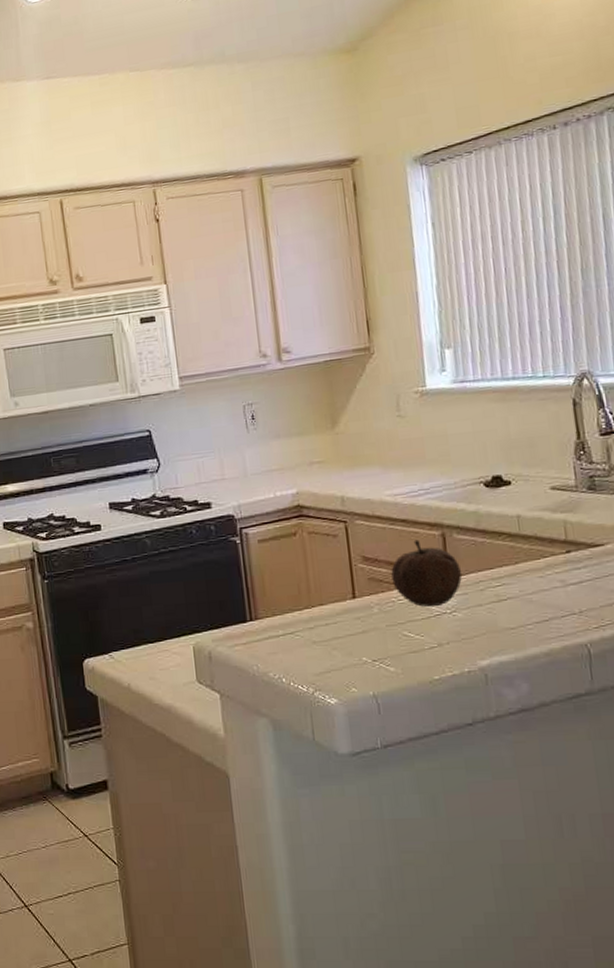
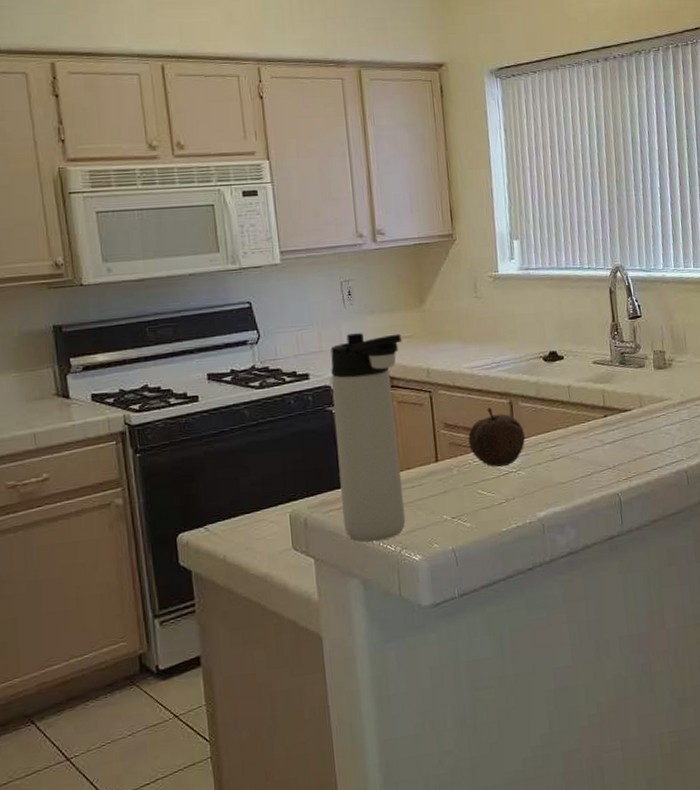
thermos bottle: none [233,459,319,681] -> present [330,333,406,542]

